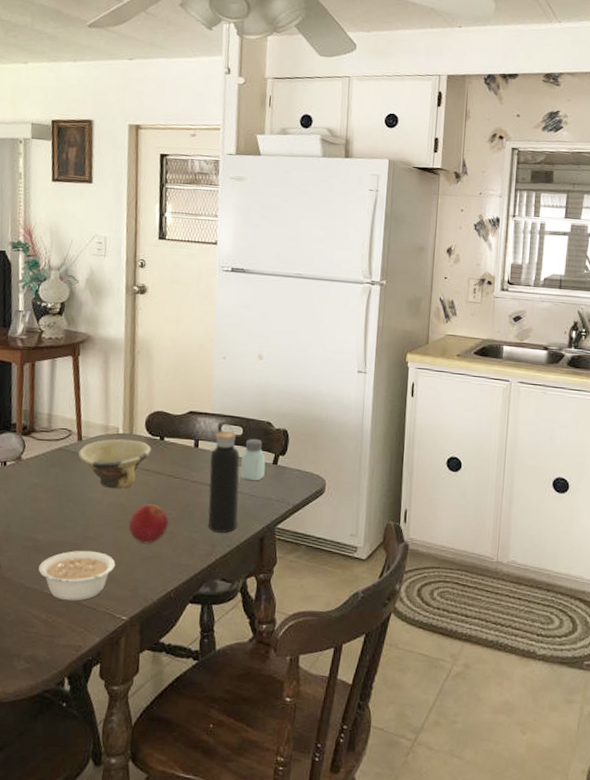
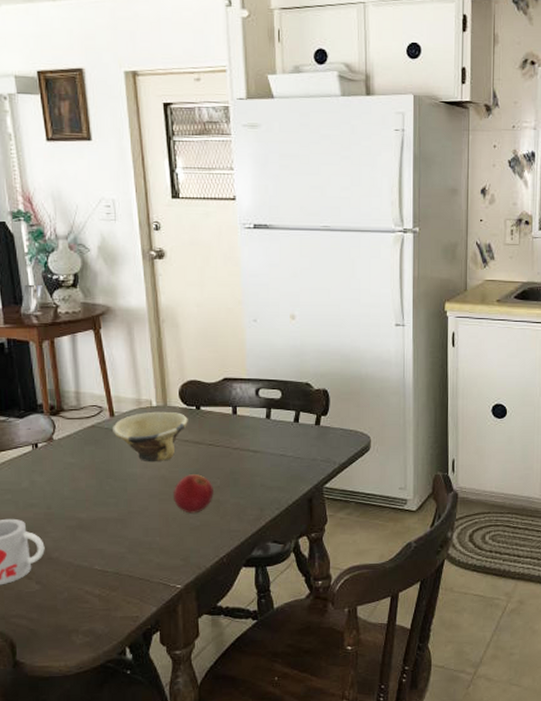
legume: present [38,550,116,601] -> none [85,524,164,575]
water bottle: present [208,424,240,533] -> none [250,388,284,497]
saltshaker: present [240,438,266,481] -> none [283,400,308,444]

